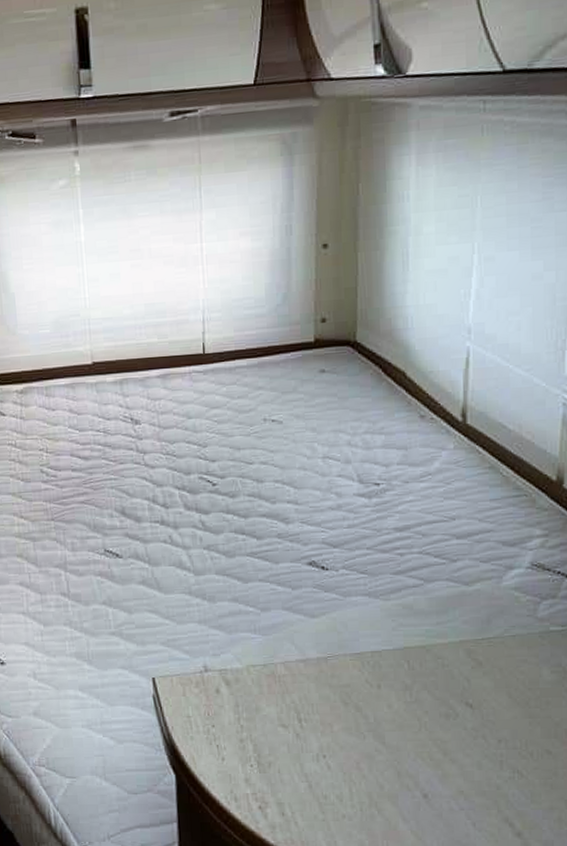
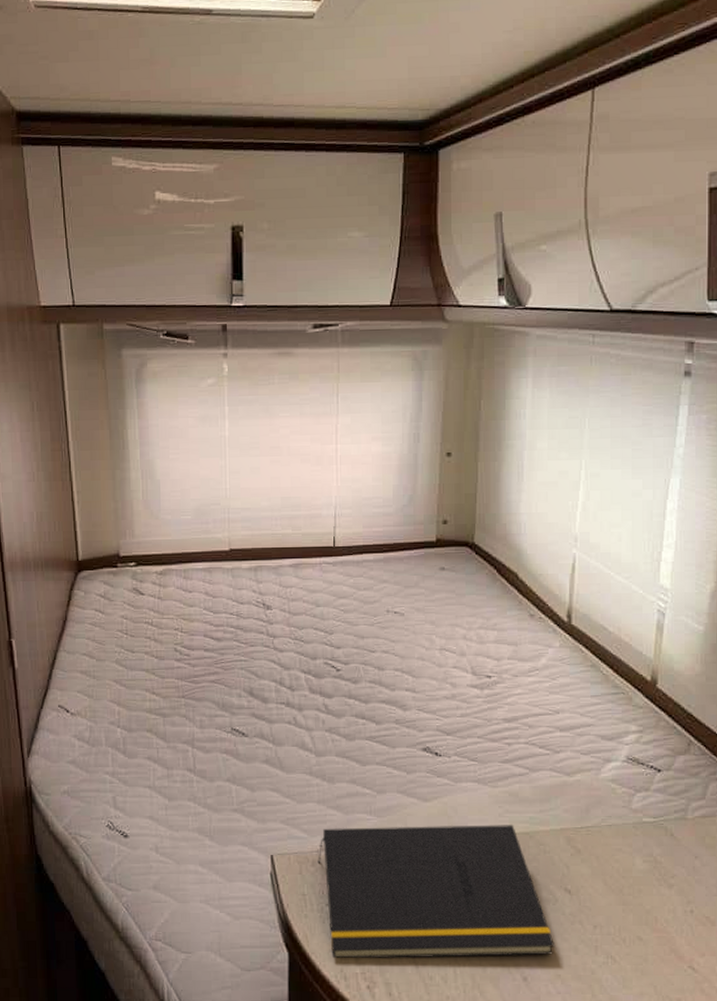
notepad: none [201,638,456,780] -> present [317,825,554,959]

